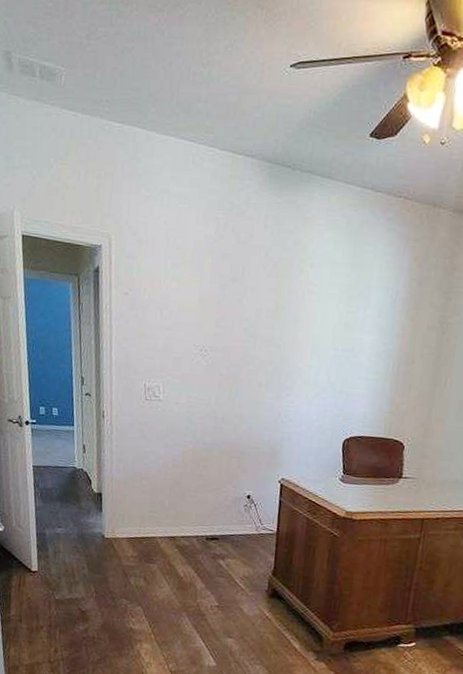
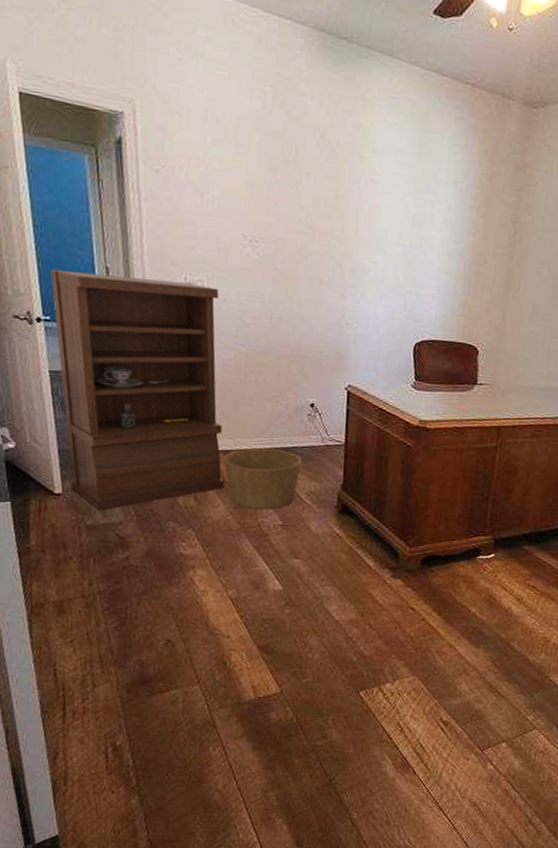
bookshelf: none [38,380,172,588] -> present [51,269,225,511]
basket: none [170,535,238,592] -> present [223,448,303,510]

